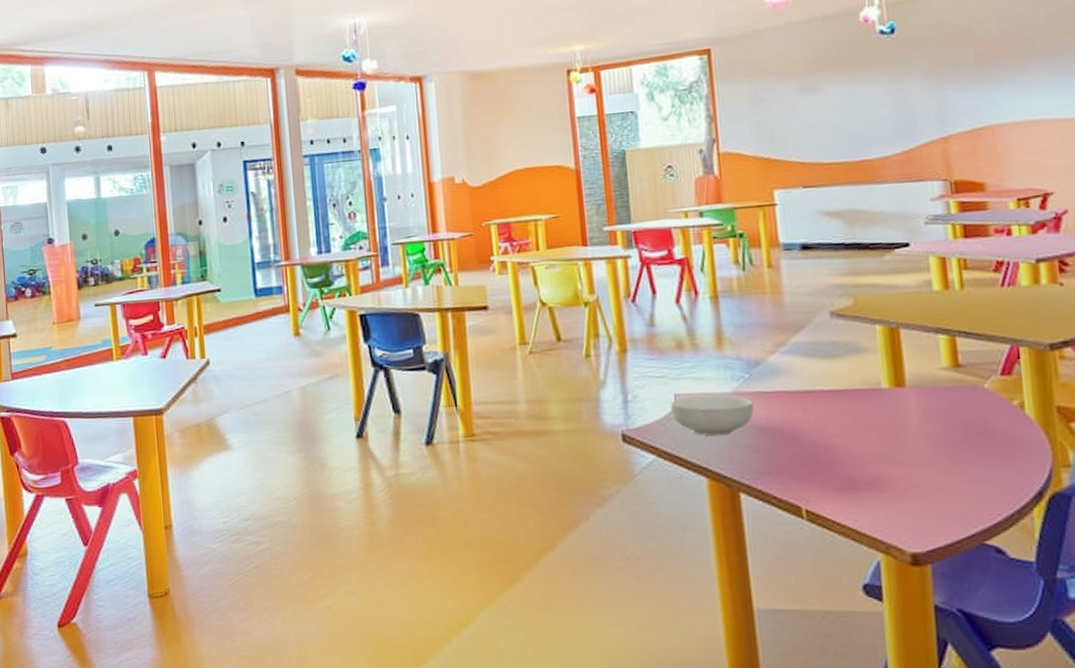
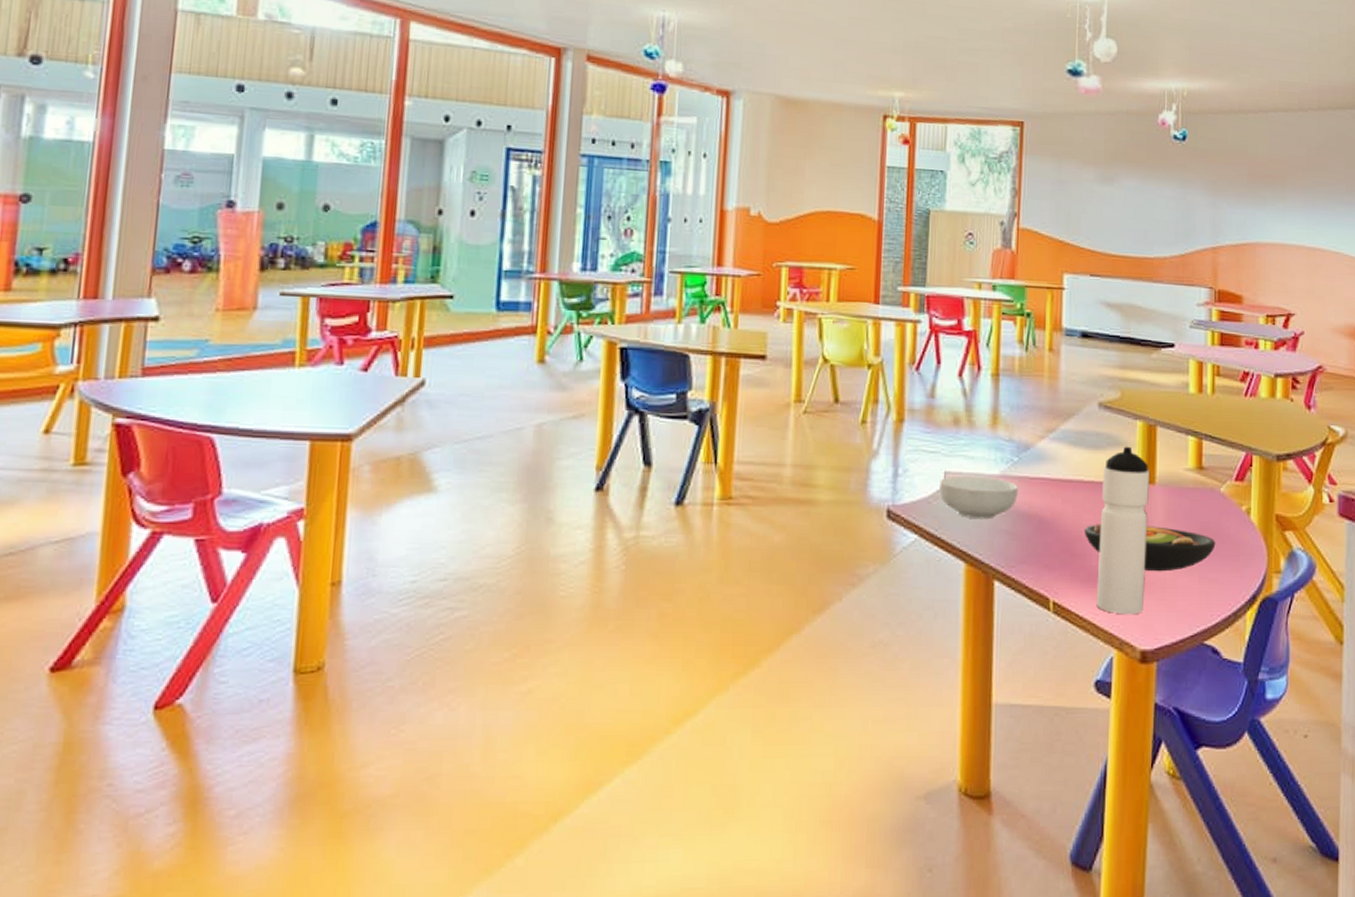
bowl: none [830,429,986,475] -> present [1083,524,1216,572]
water bottle: none [843,351,909,519] -> present [1096,446,1151,615]

